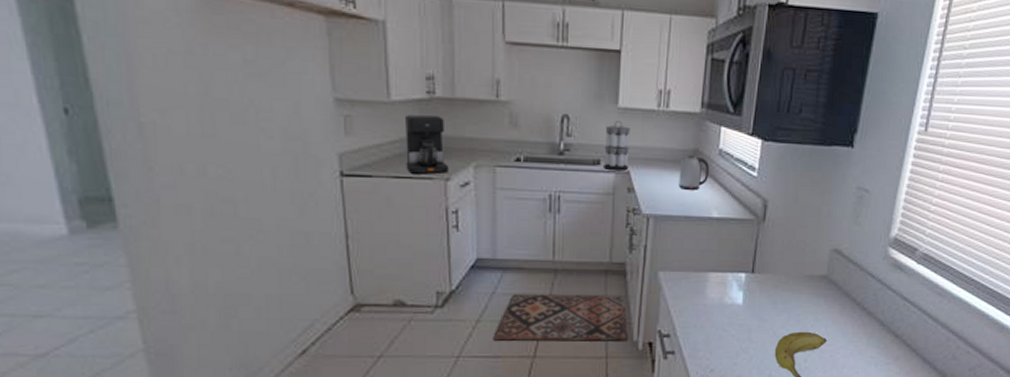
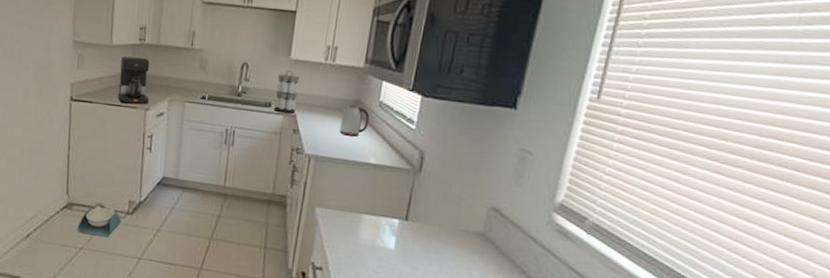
pet bowl: none [371,303,430,339] -> present [77,206,122,237]
doormat: present [493,294,629,342] -> none [168,211,285,268]

